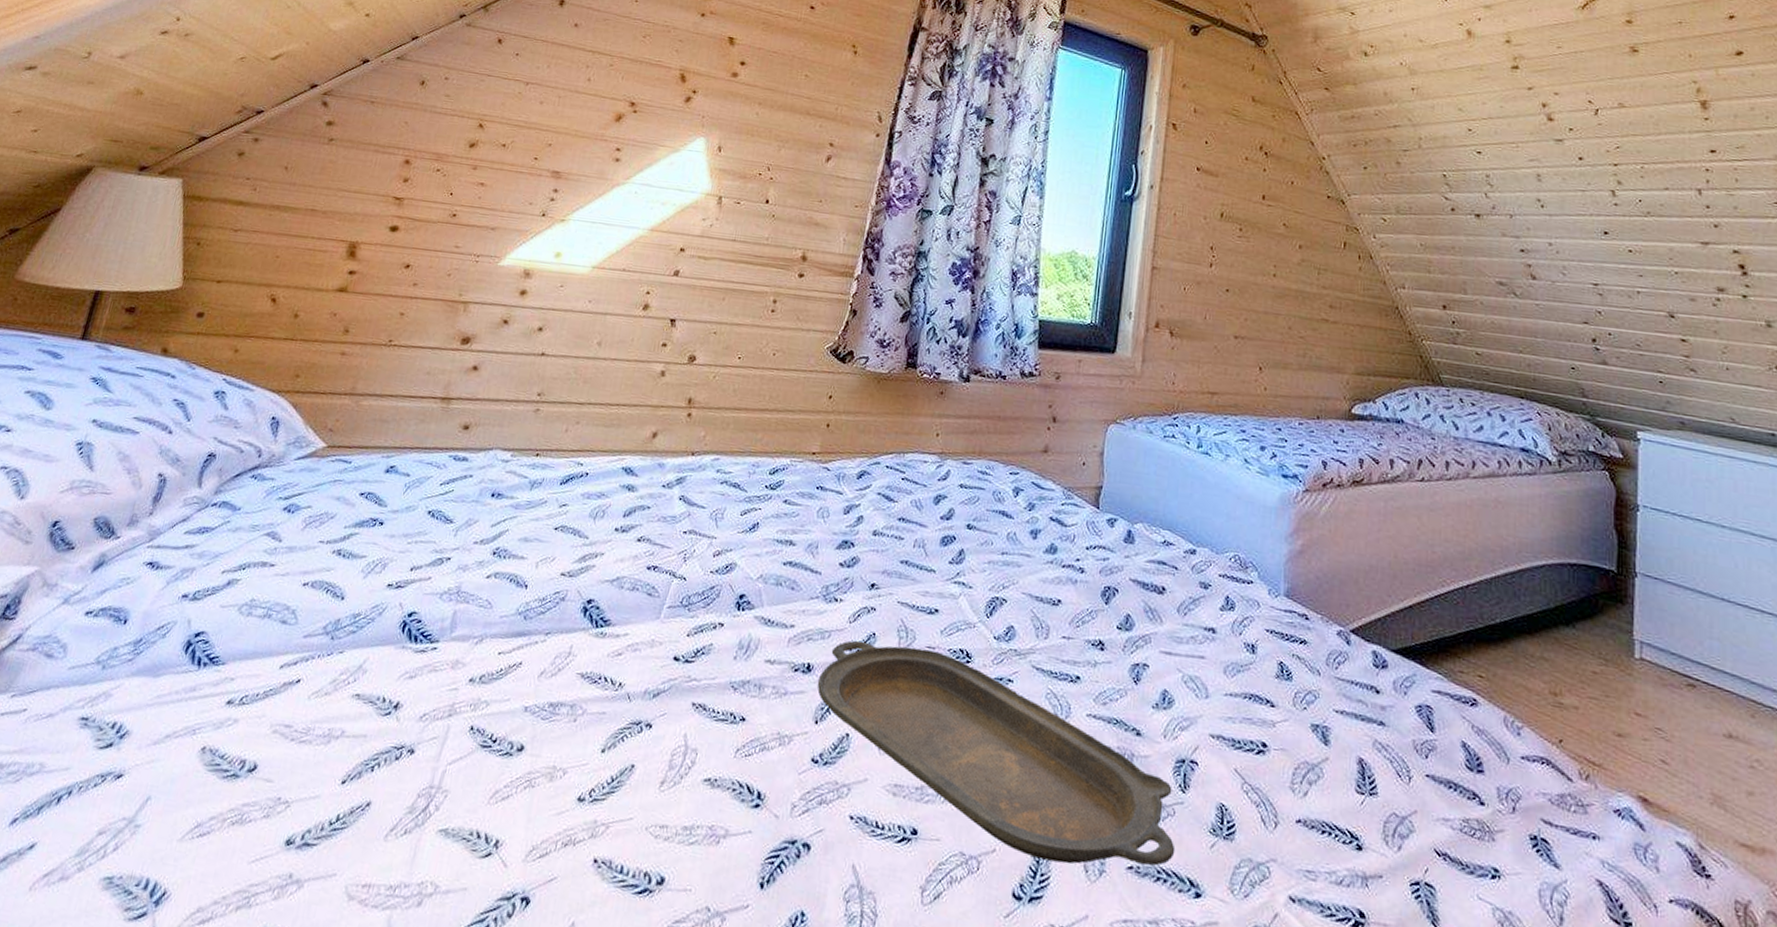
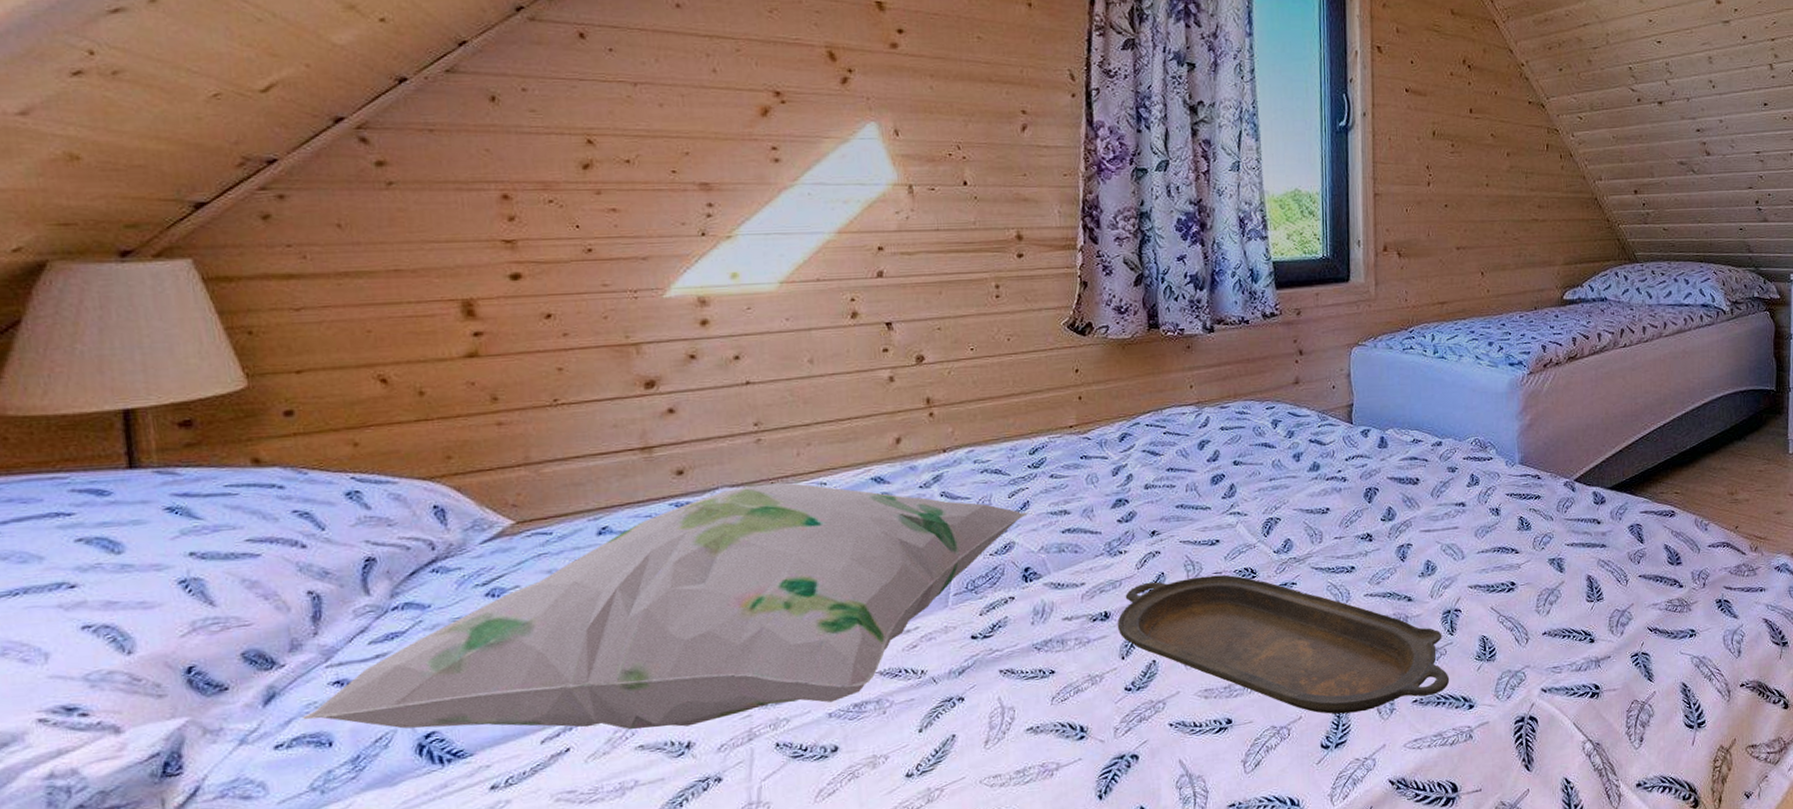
decorative pillow: none [115,452,756,695] -> present [303,482,1028,729]

